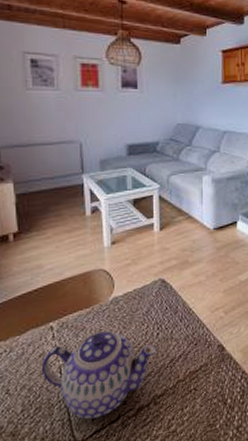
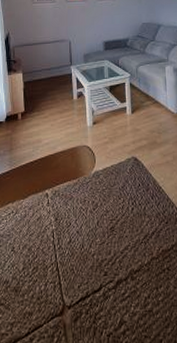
teapot: present [41,330,157,420] -> none [38,201,132,286]

